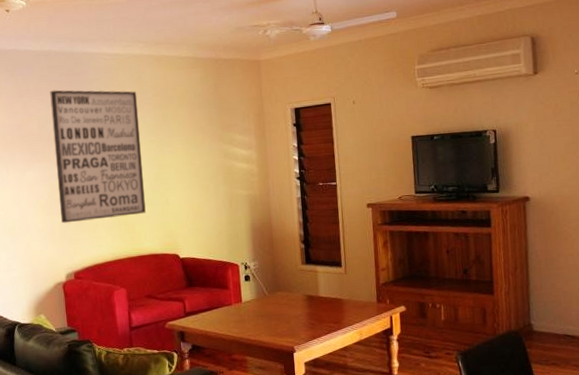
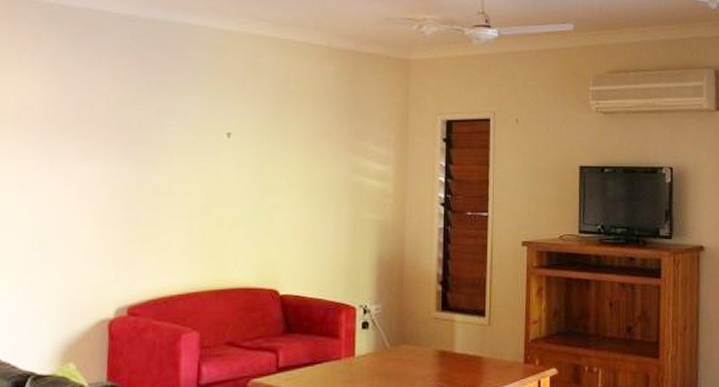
wall art: present [50,90,146,224] -> none [120,65,249,240]

